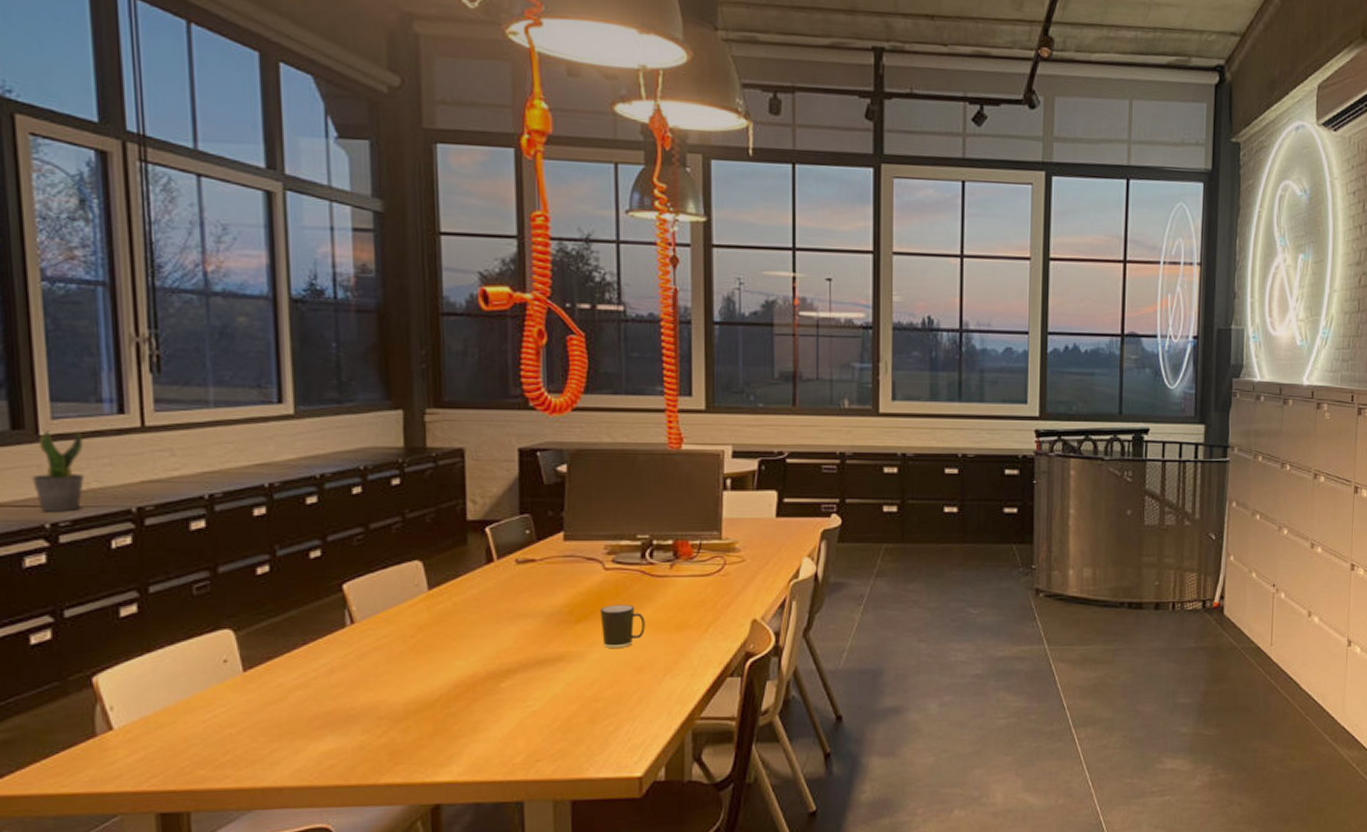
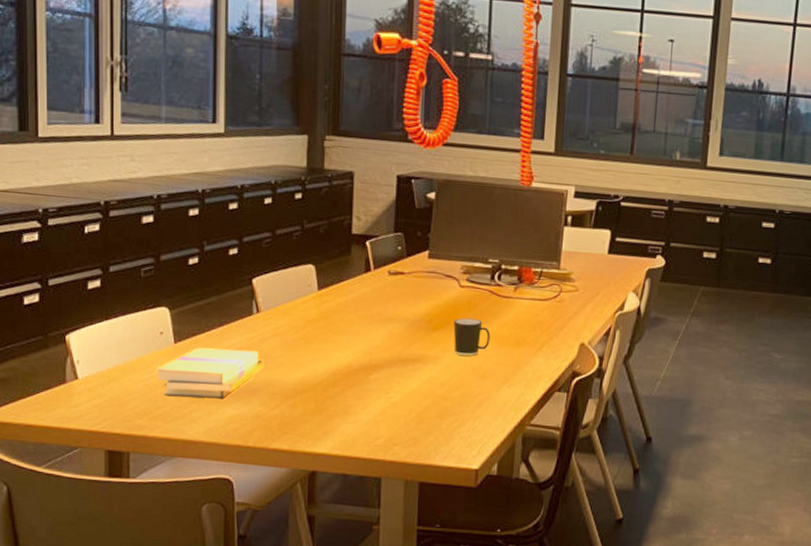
potted plant: present [32,430,85,514] -> none [32,133,69,201]
books: none [222,670,363,737] -> present [157,347,263,399]

